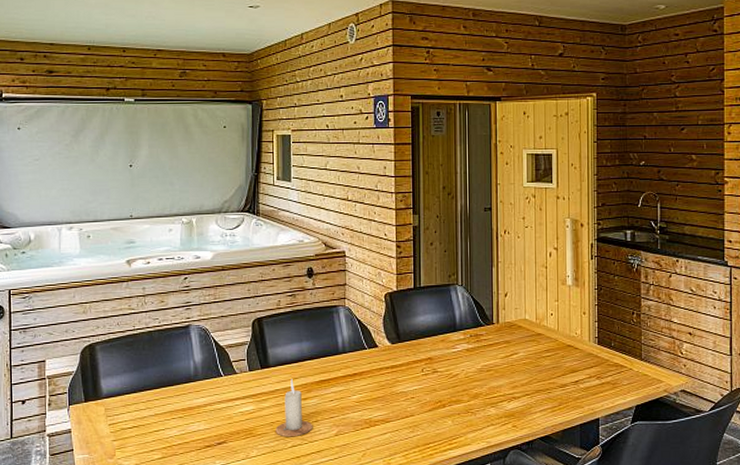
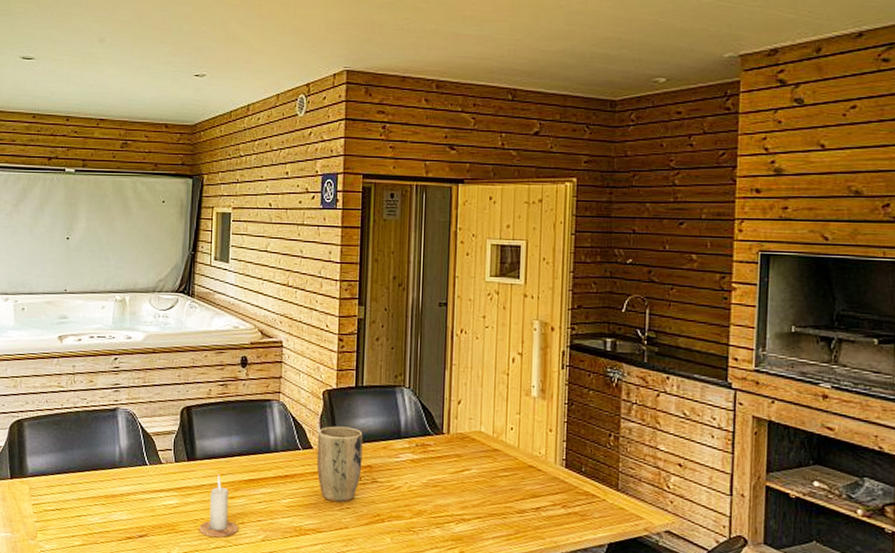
plant pot: none [381,325,423,393] -> present [316,426,363,502]

